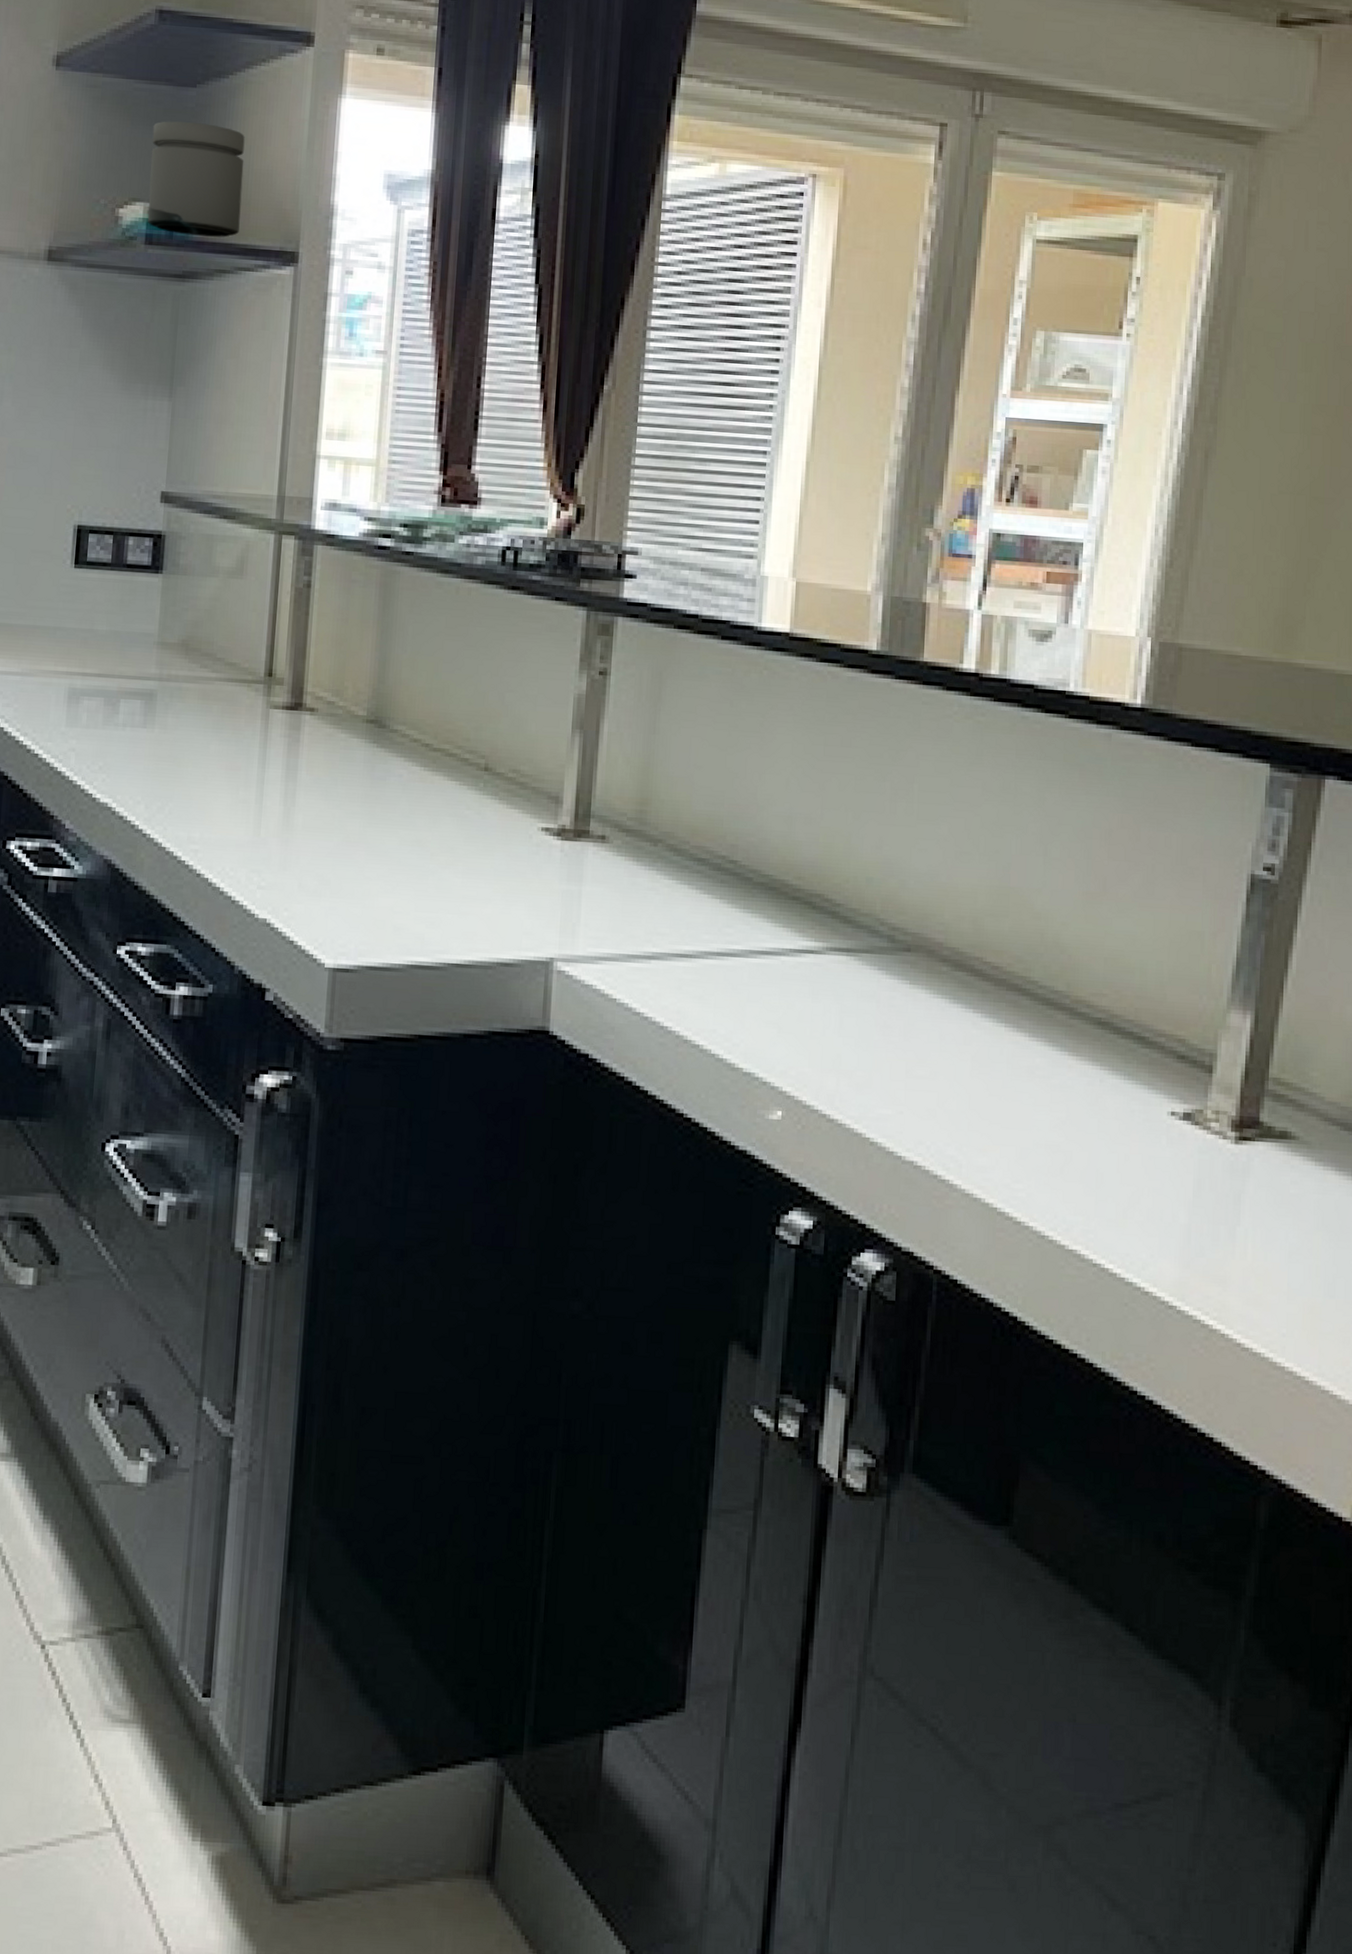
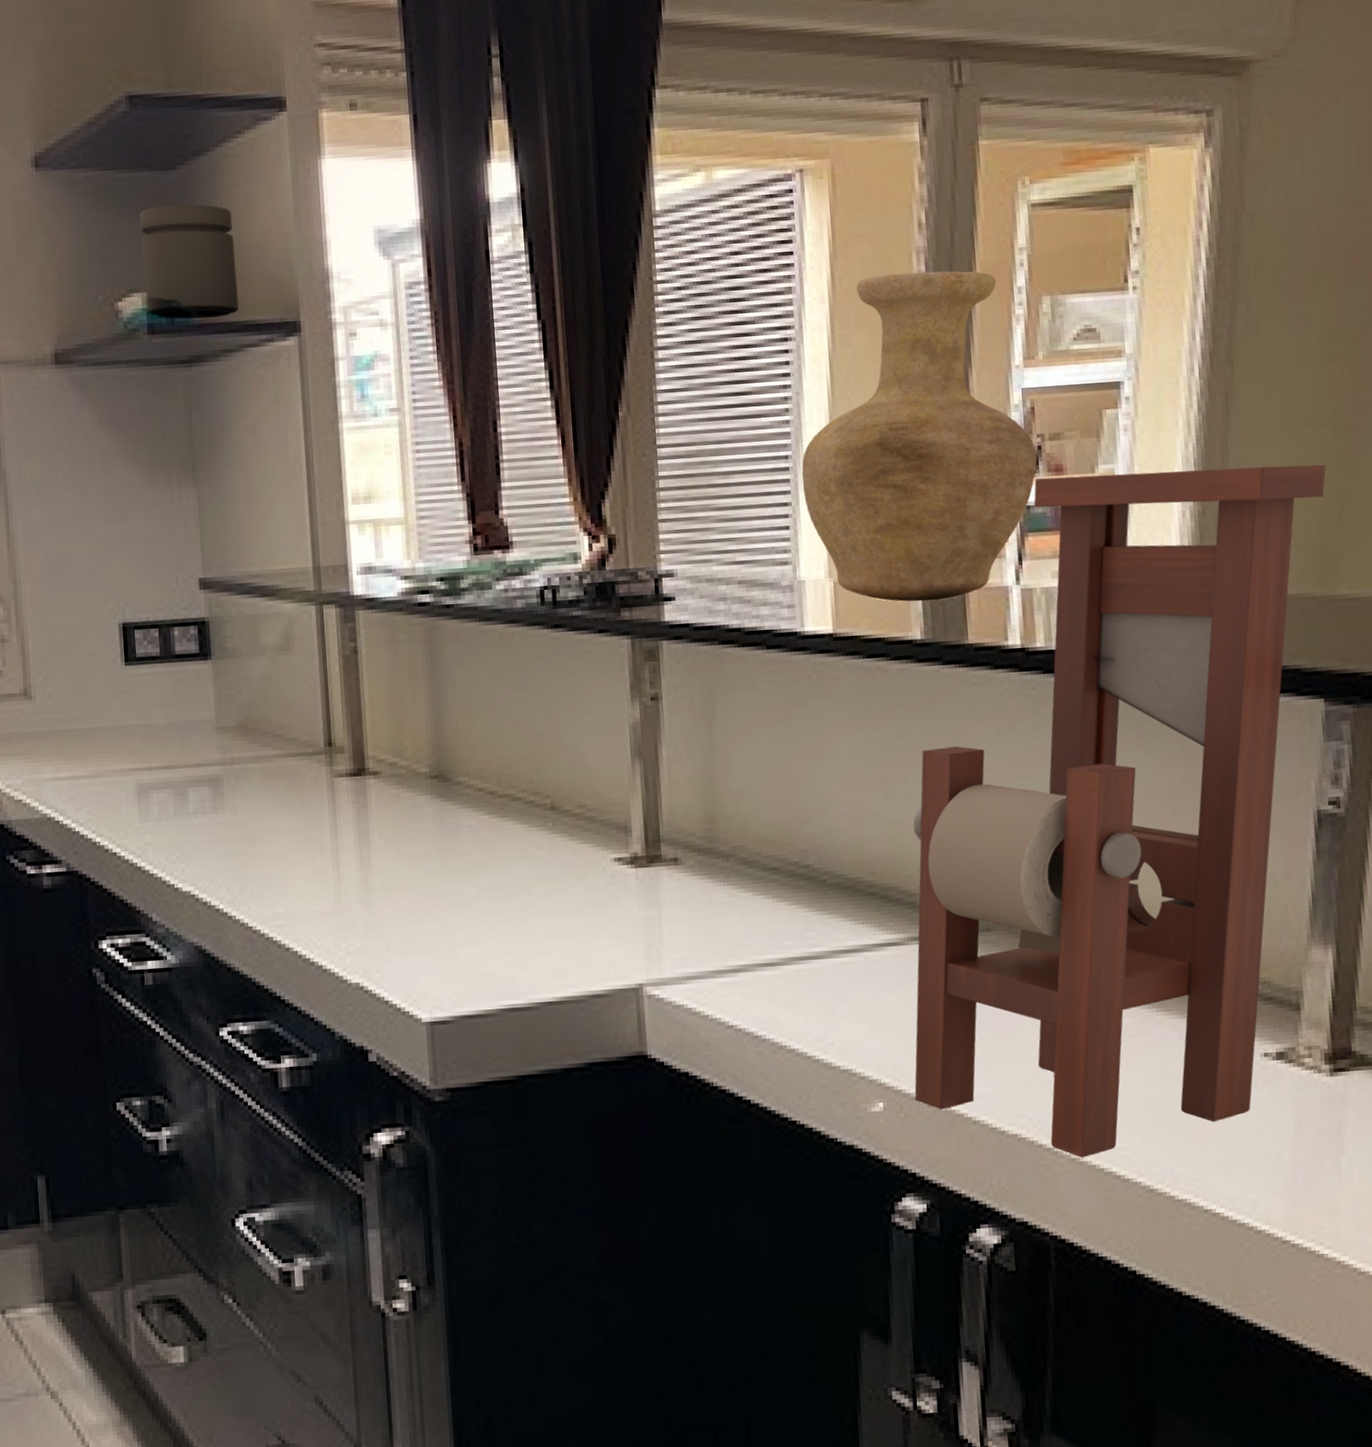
vase: none [777,287,1013,615] -> present [801,271,1037,602]
paper towel holder: none [814,507,1296,1194] -> present [913,465,1326,1158]

